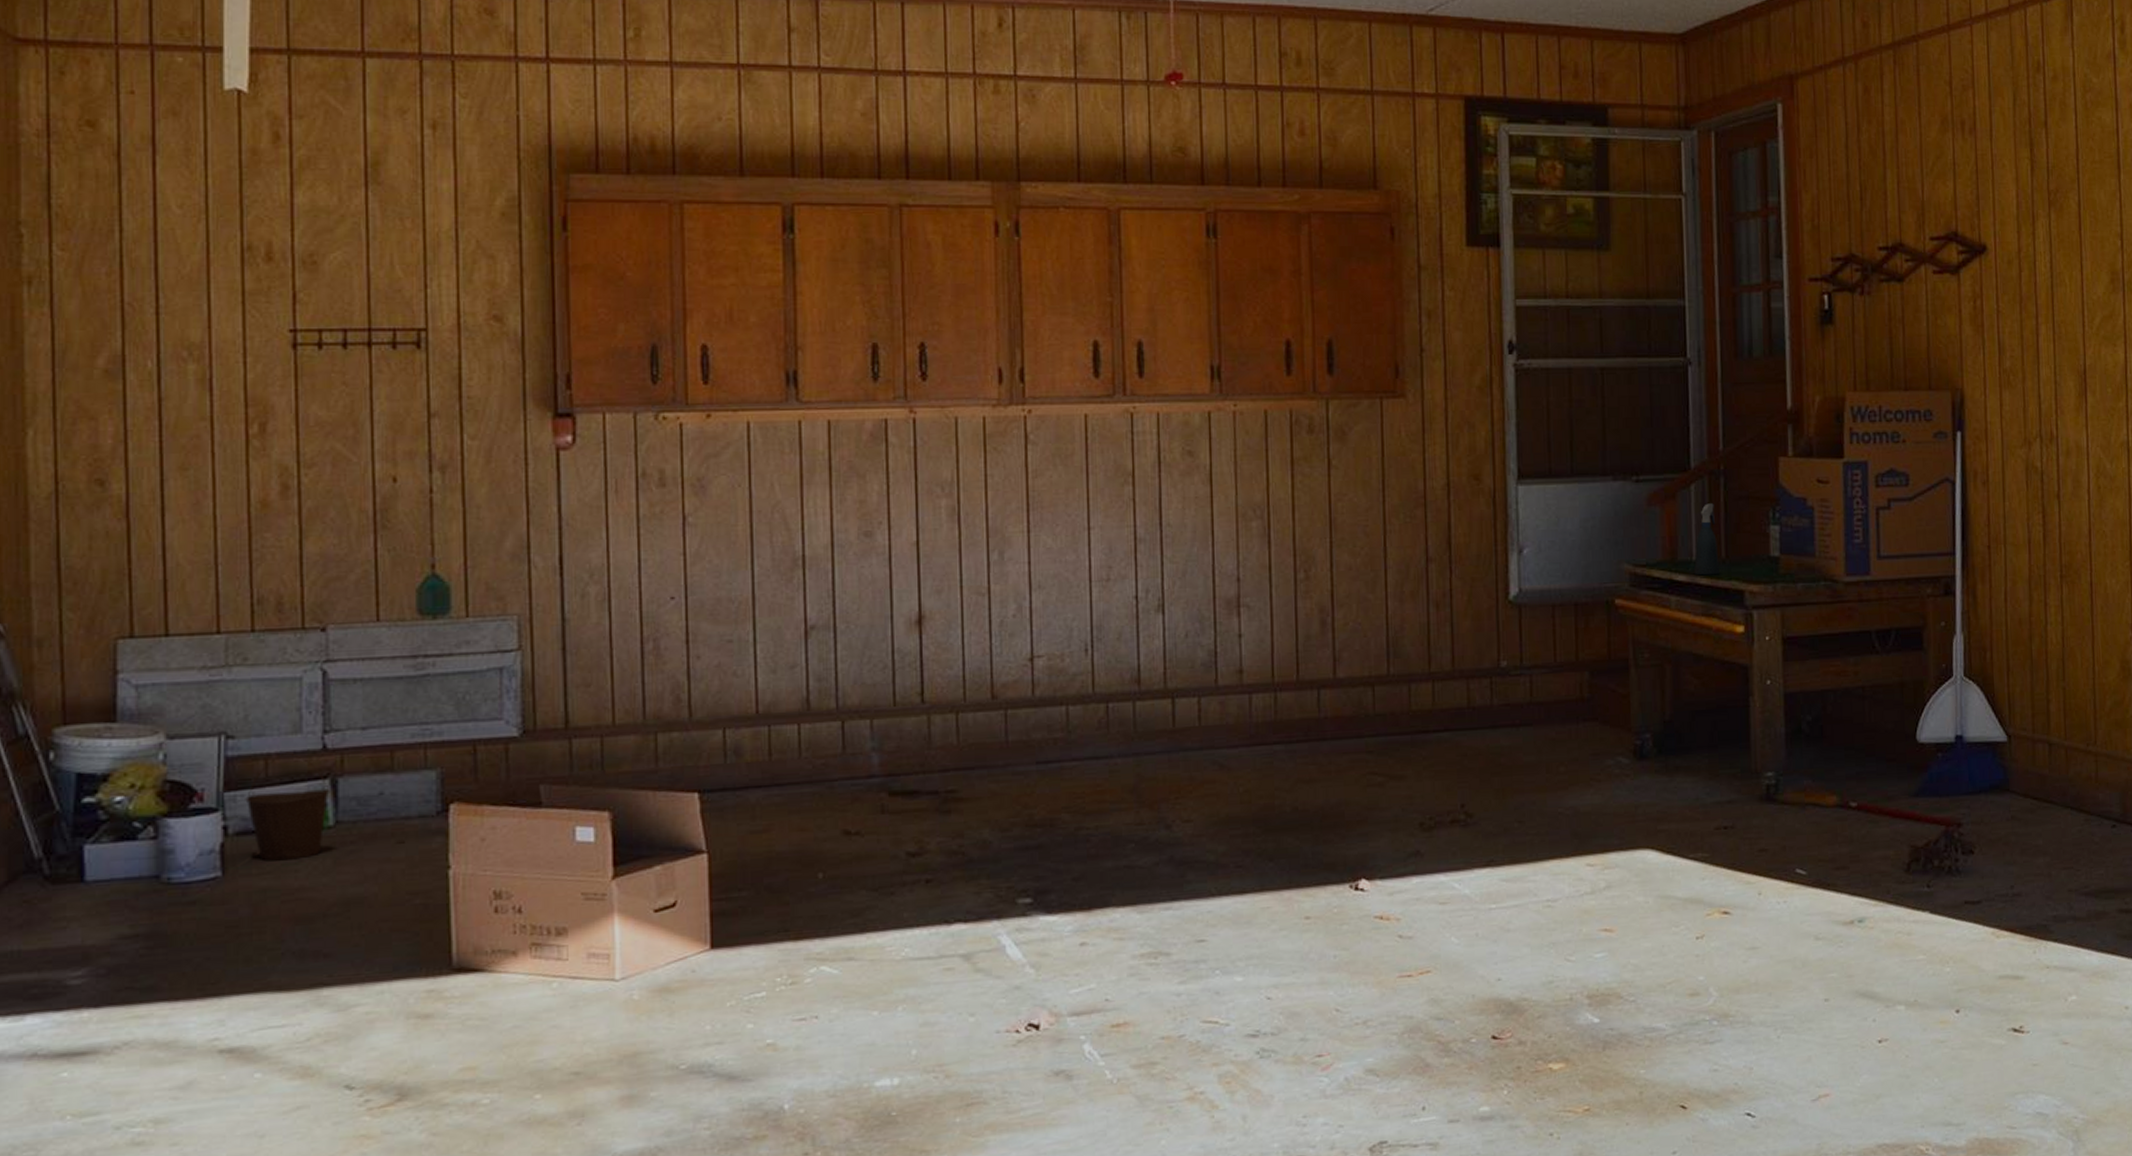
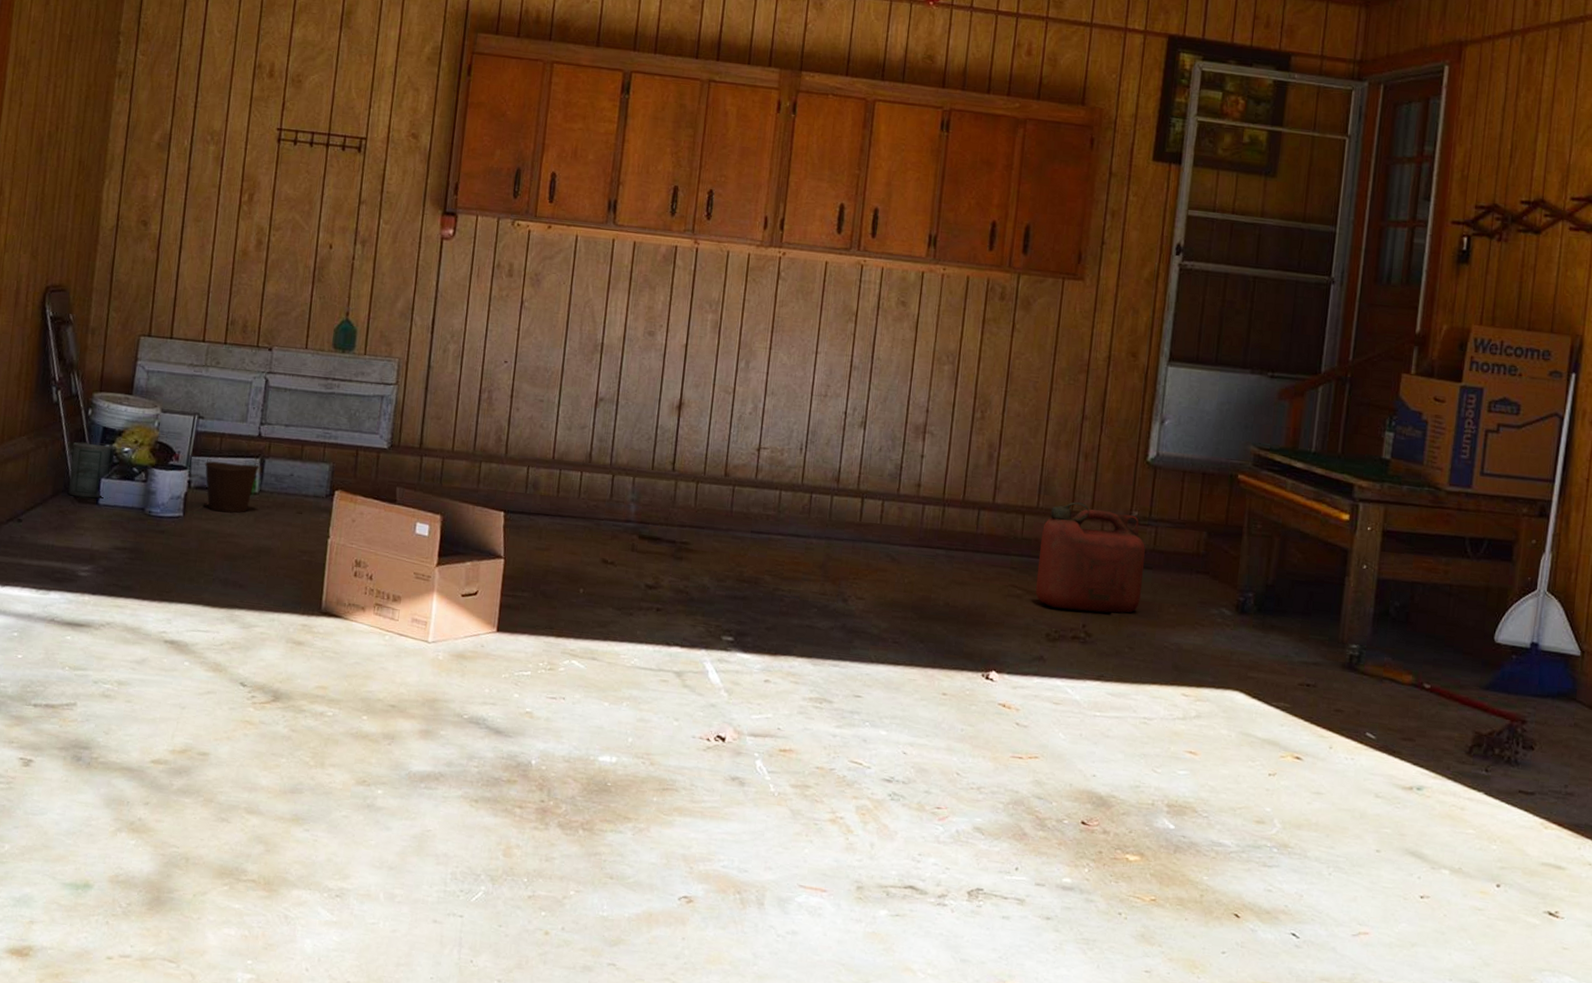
paint can: none [23,795,102,877] -> present [66,442,116,498]
fuel can: none [1398,661,1524,791] -> present [1035,502,1146,614]
spray bottle: present [1694,503,1720,576] -> none [1311,404,1338,467]

